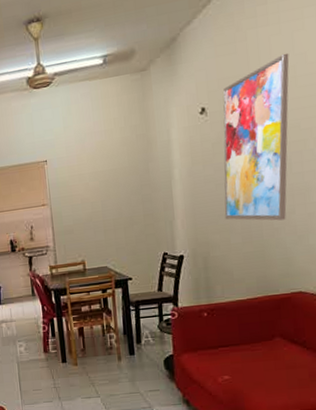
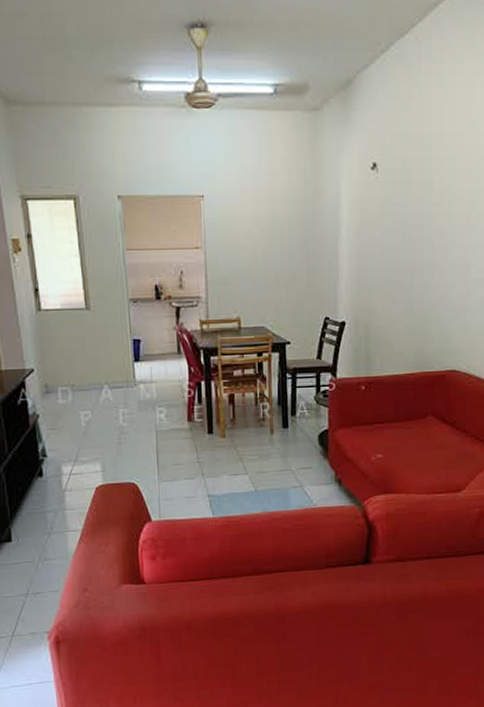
wall art: present [223,53,290,221] -> none [388,119,460,294]

